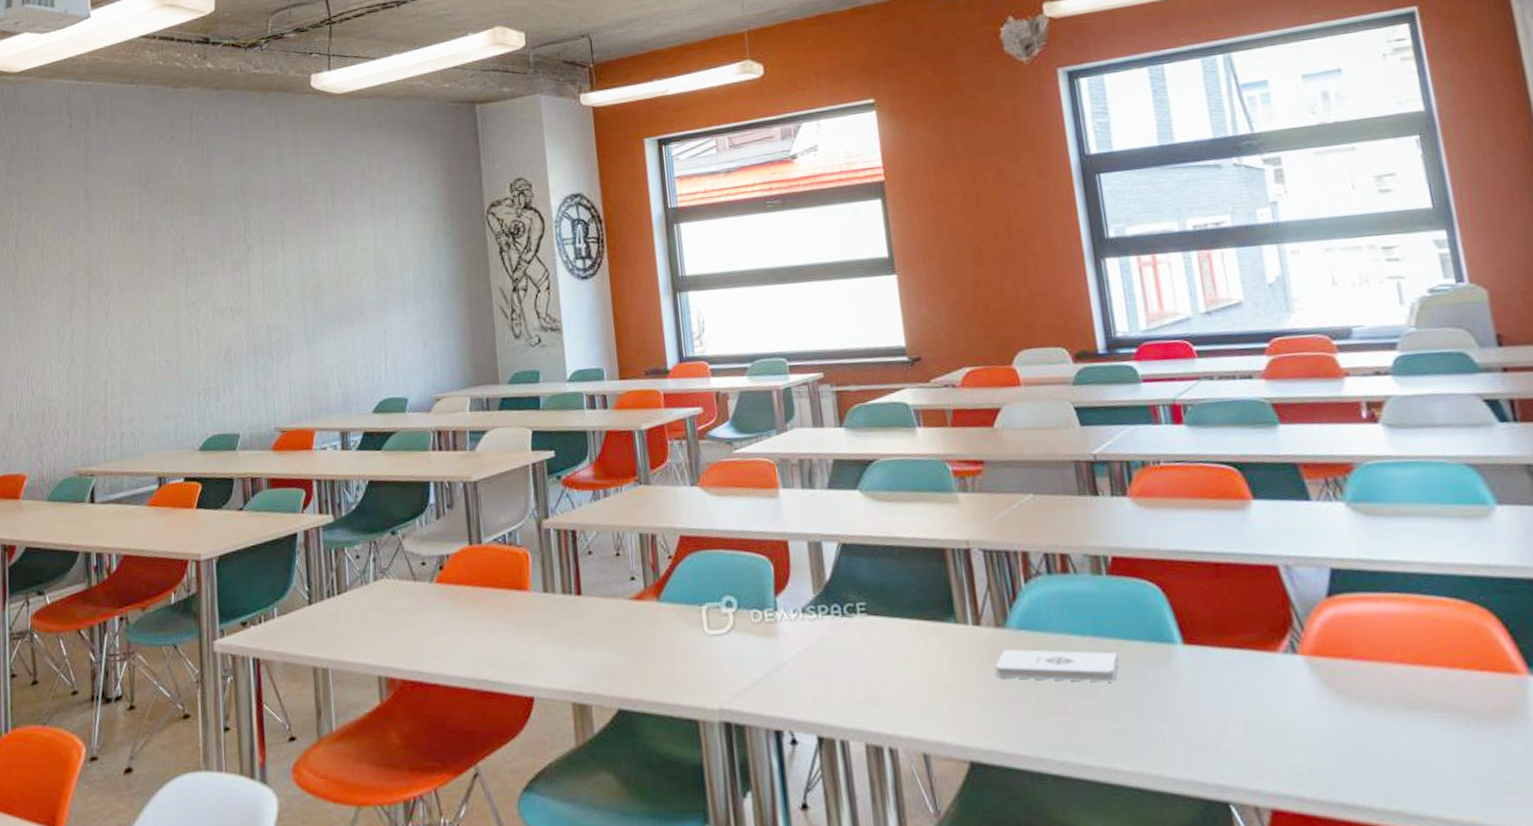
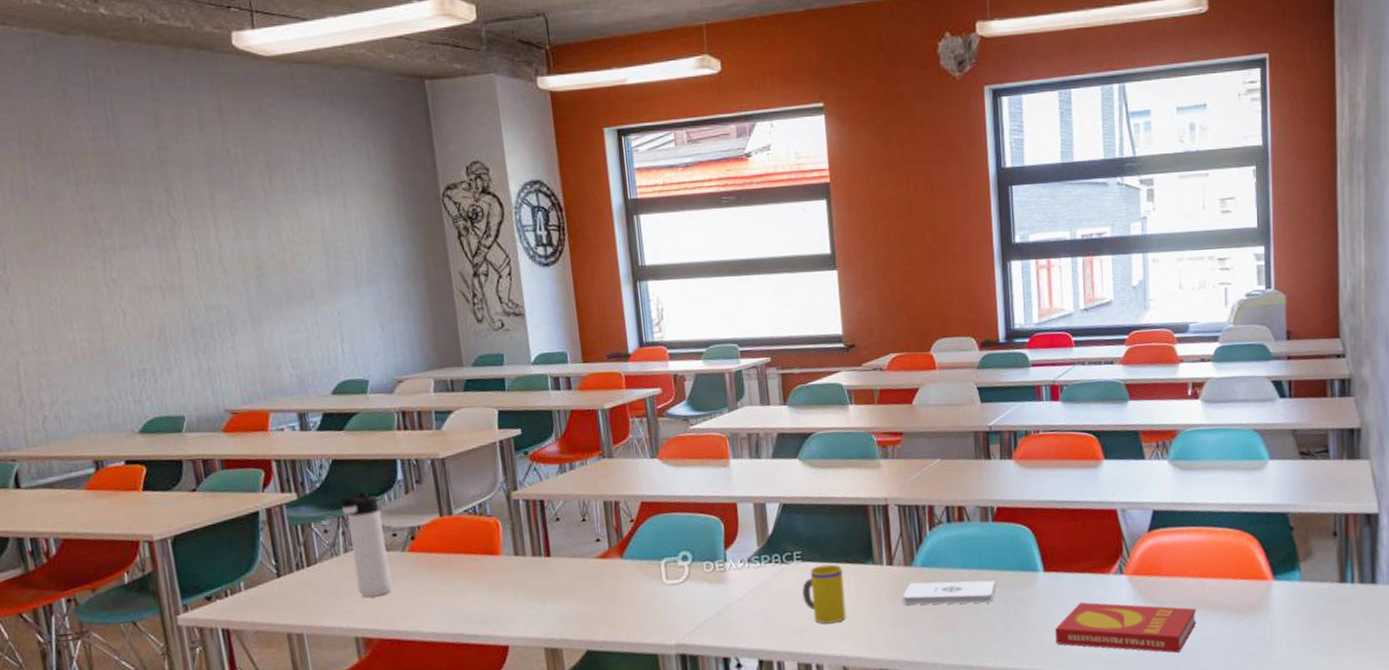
thermos bottle: none [370,516,418,633] -> present [337,492,392,598]
mug: none [868,620,924,696] -> present [802,564,846,624]
book: none [1206,688,1418,772] -> present [1055,602,1197,653]

